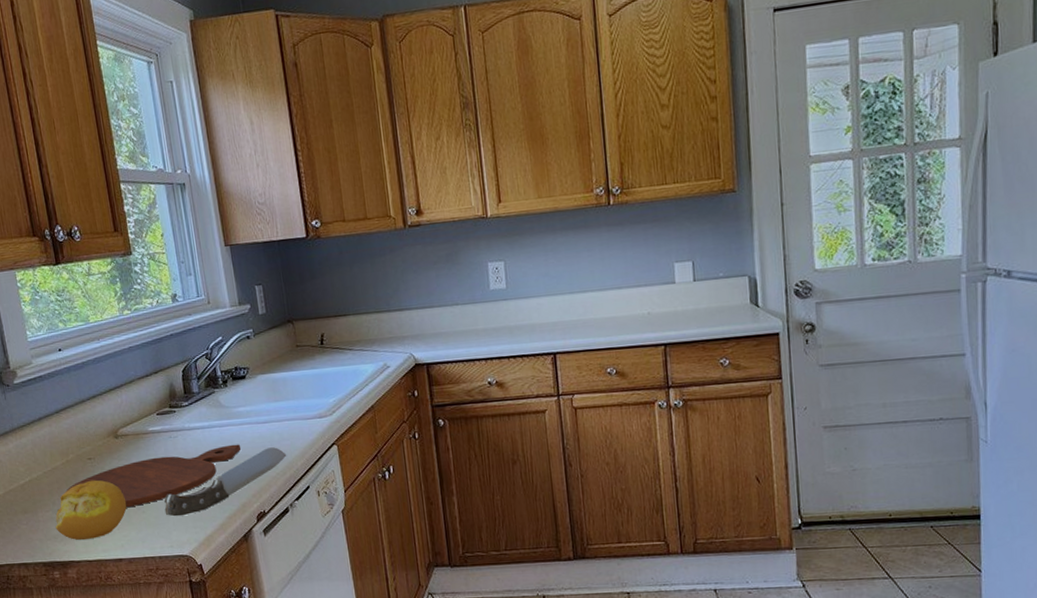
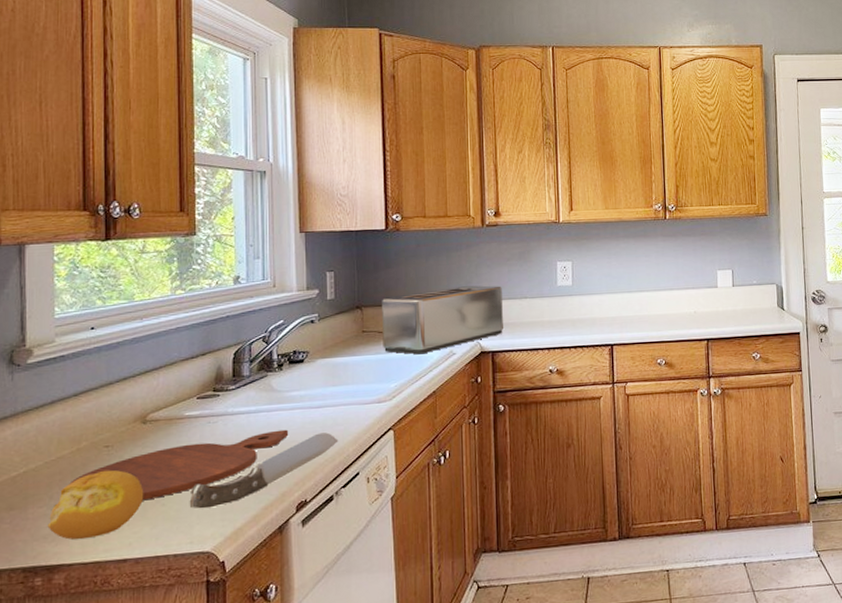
toaster: none [310,292,436,368] -> present [381,285,503,355]

